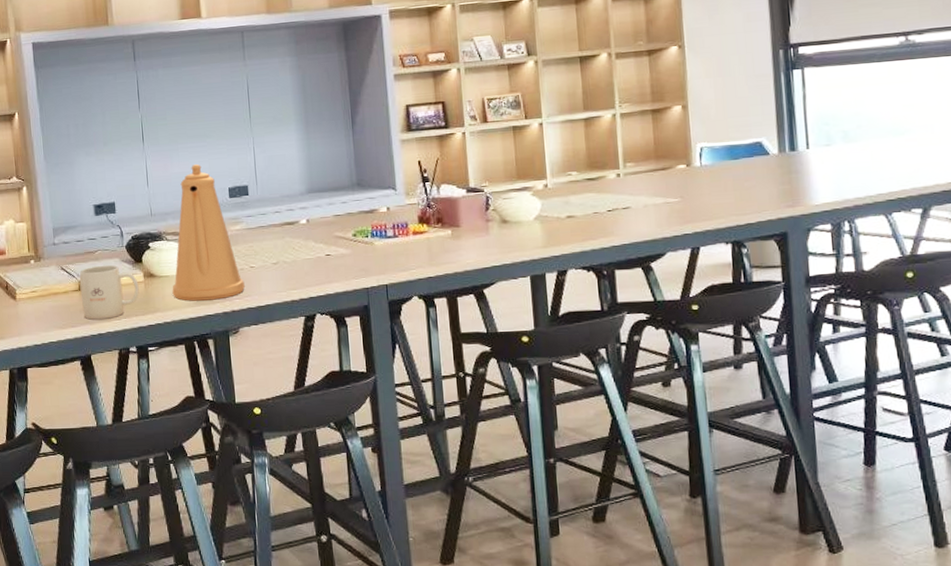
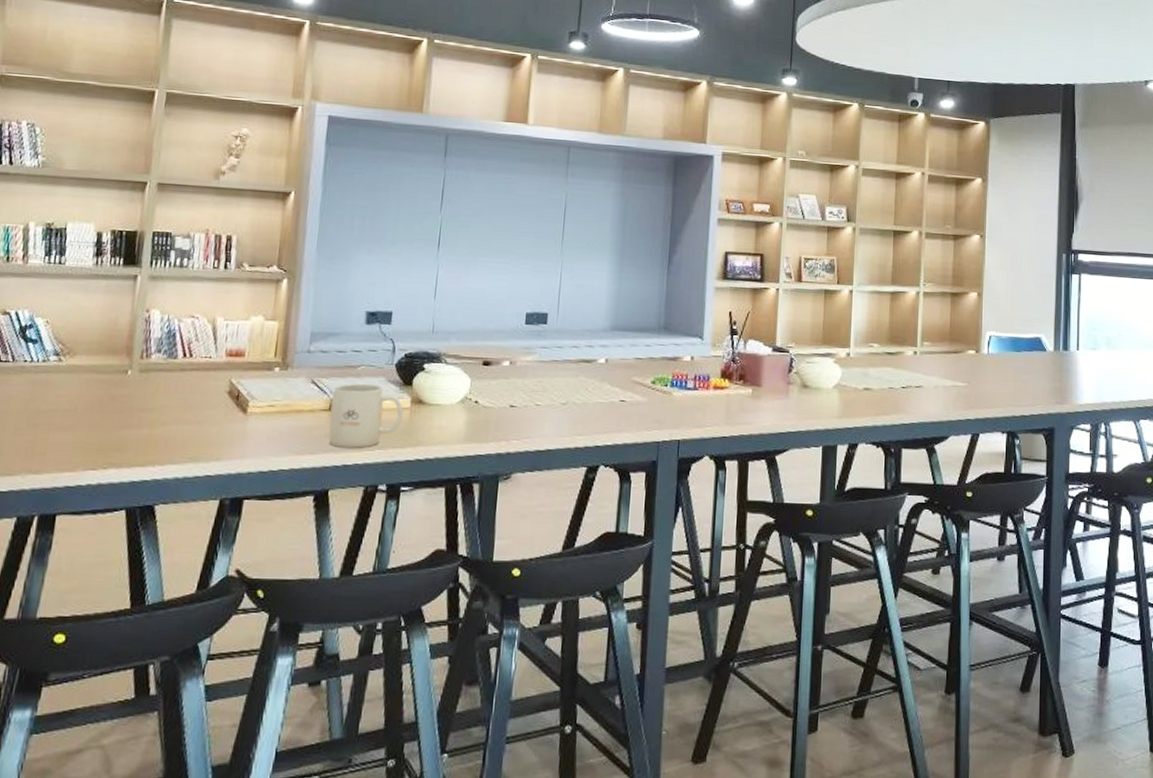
coffee pot: present [172,163,245,301] -> none [441,281,526,438]

